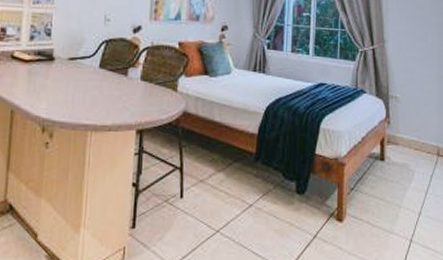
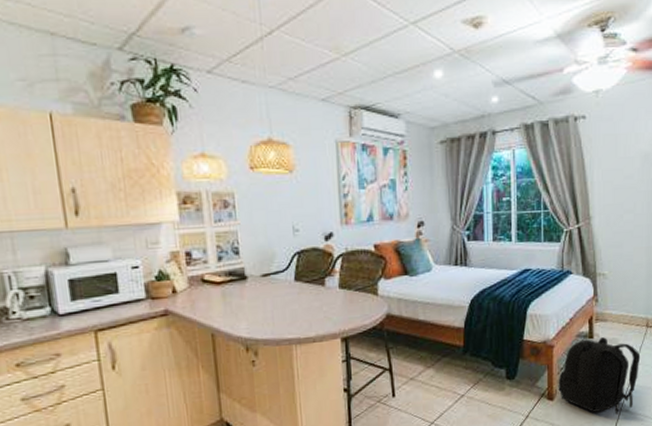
backpack: none [347,161,432,246] -> present [558,337,641,415]

